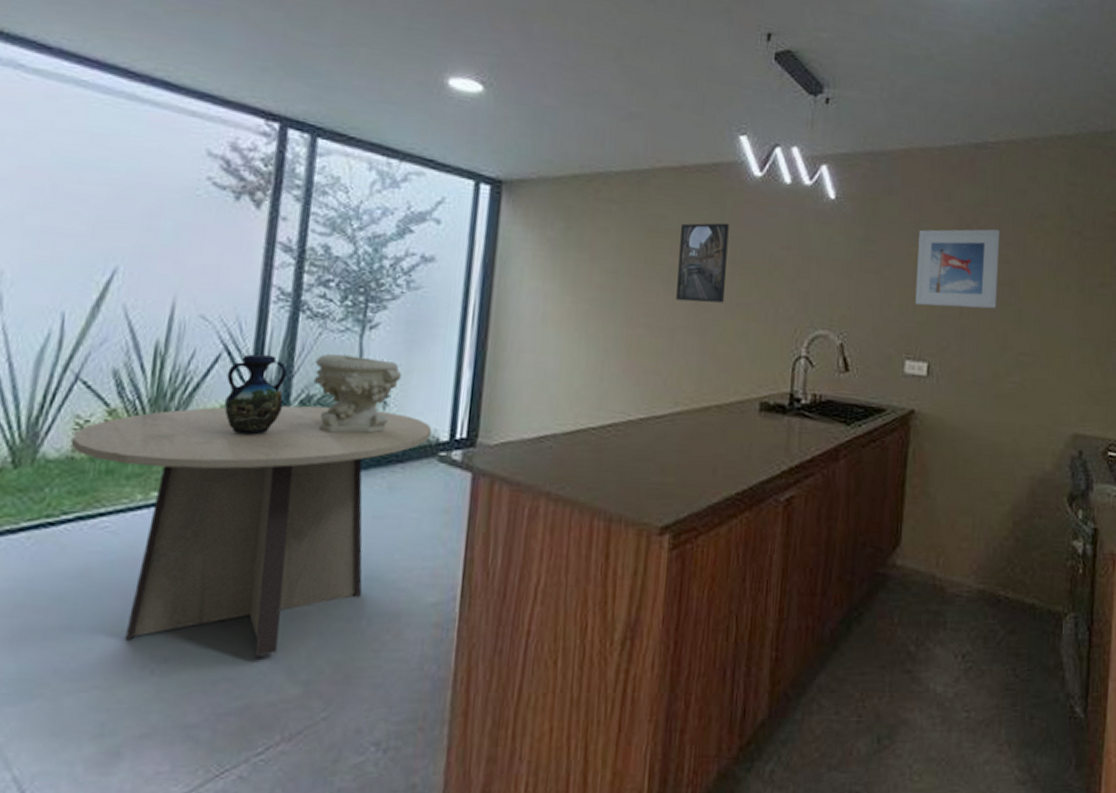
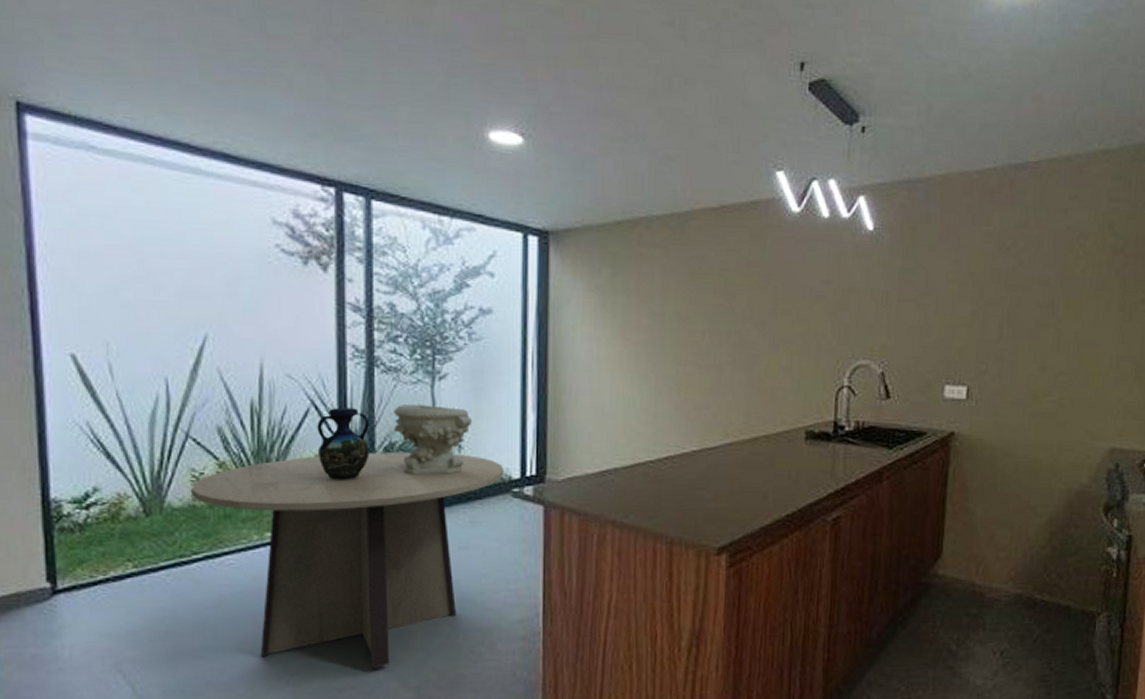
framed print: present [676,223,729,303] -> none [721,260,770,339]
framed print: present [915,229,1001,309] -> none [954,251,1040,332]

